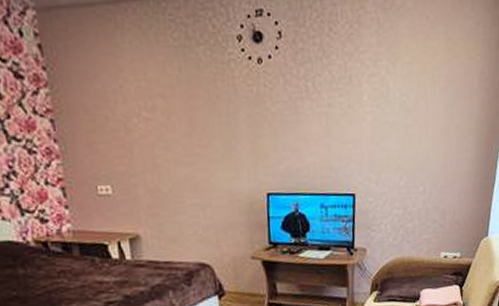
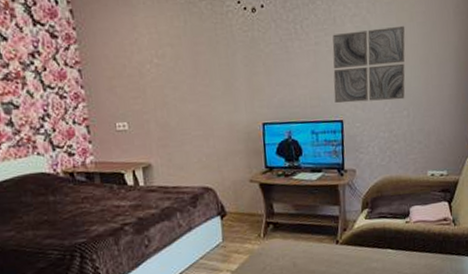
wall art: none [346,90,427,175] -> present [332,25,405,103]

